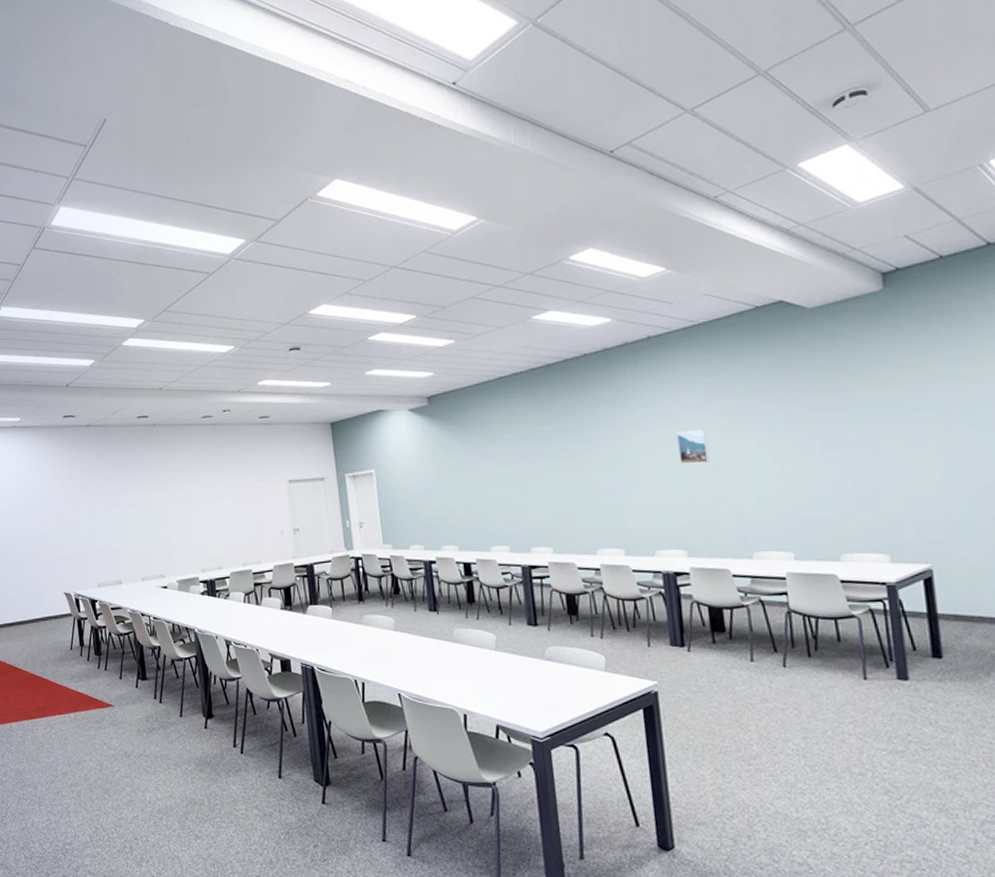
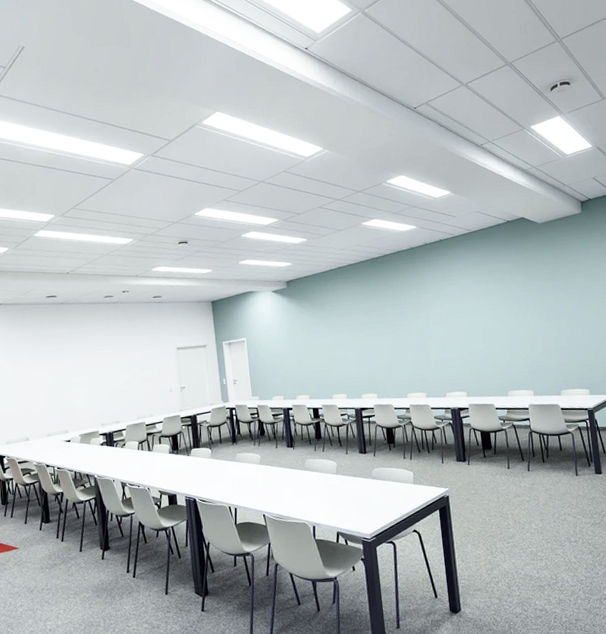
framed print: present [676,428,710,464] -> none [459,305,480,330]

